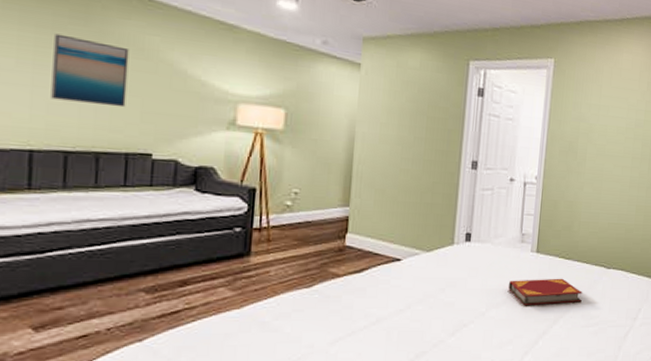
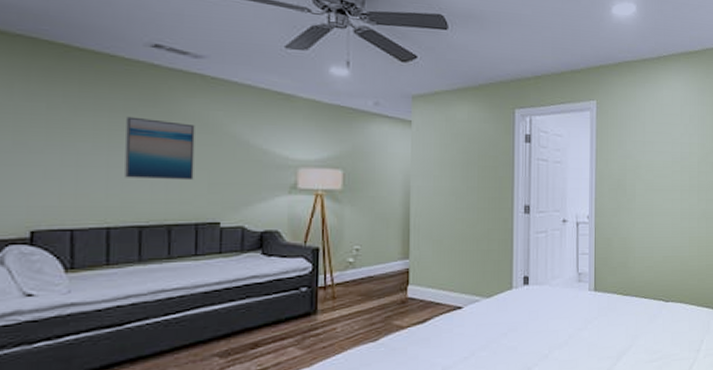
hardback book: present [509,278,582,306] -> none [570,315,643,345]

